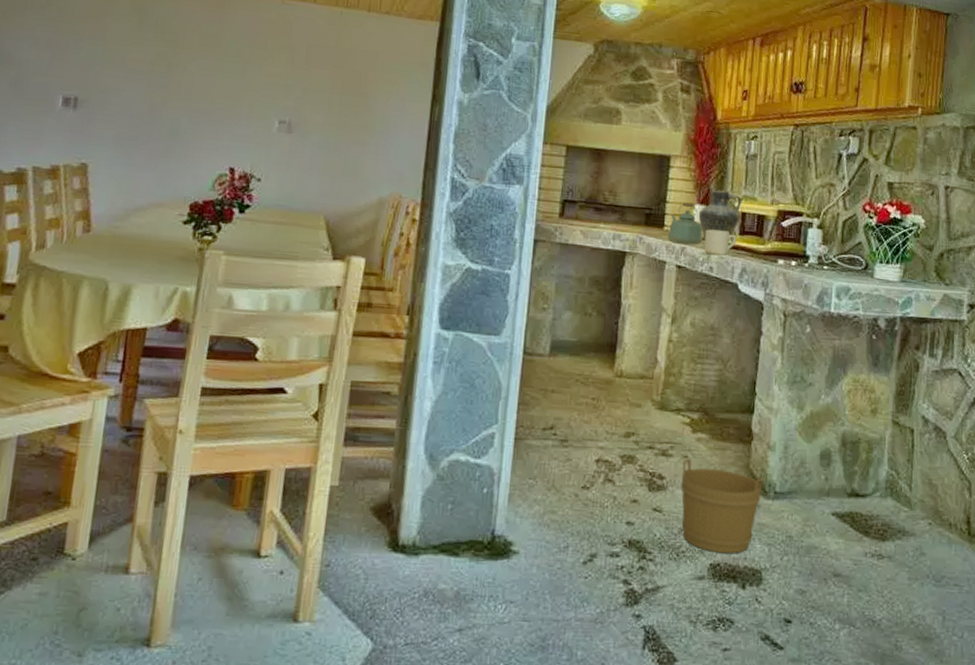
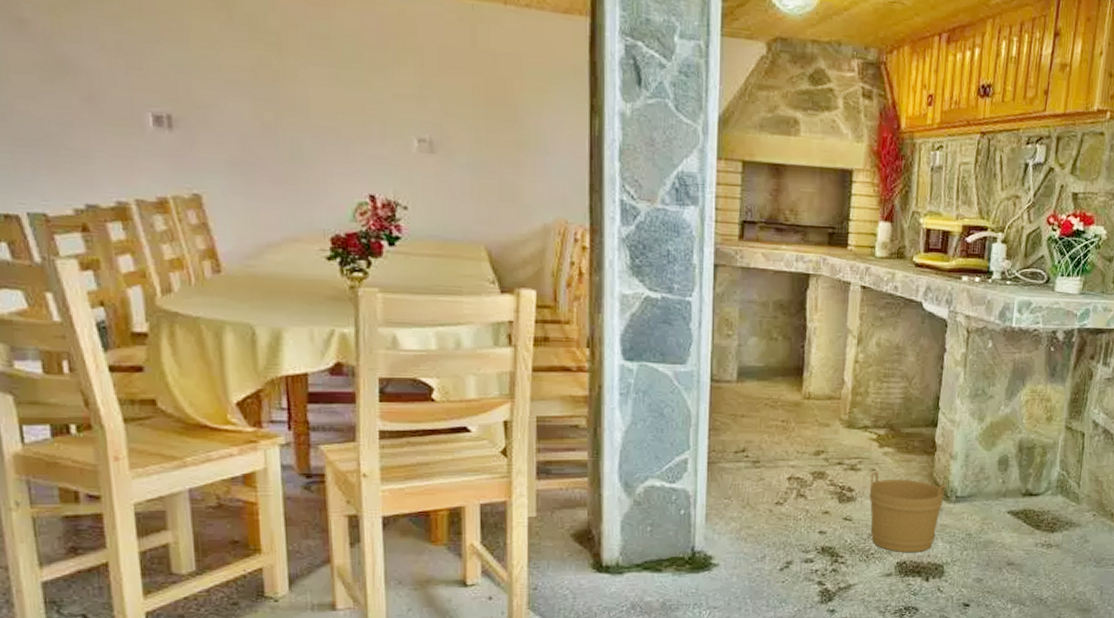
kettle: present [667,202,703,245] -> none [851,219,888,264]
jug: present [698,189,742,245] -> none [882,205,927,264]
mug: present [704,229,737,256] -> none [889,247,921,274]

